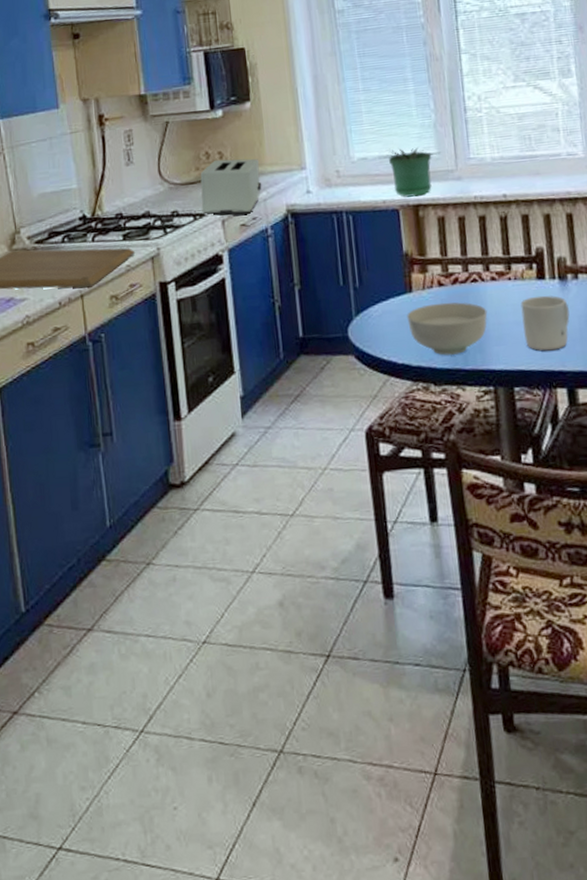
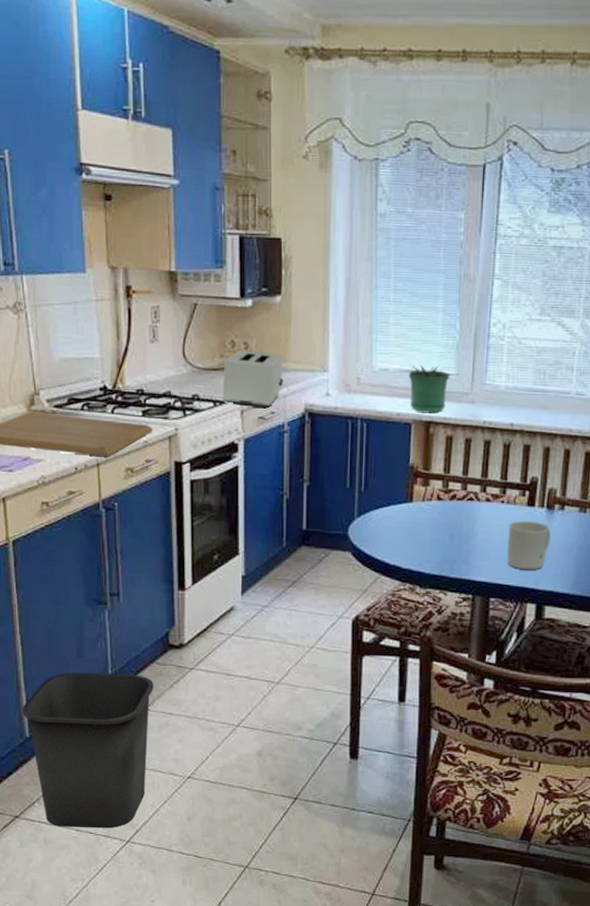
waste bin: none [16,523,157,720] -> present [22,672,154,829]
bowl: present [407,302,488,355] -> none [404,515,478,563]

